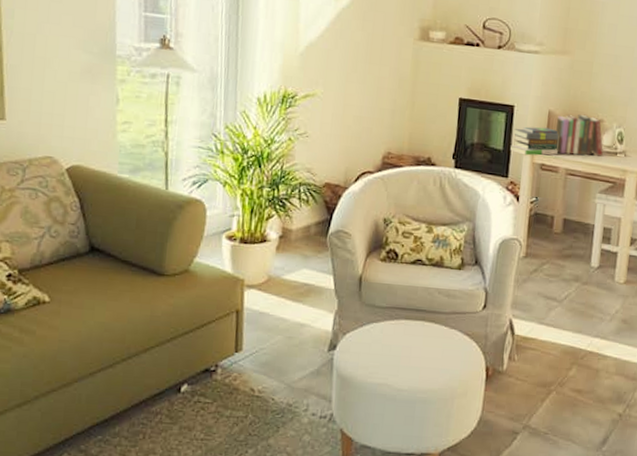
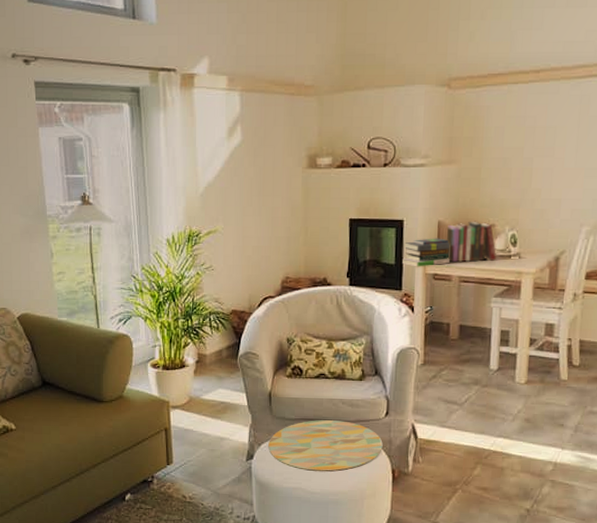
decorative tray: none [354,309,479,367] -> present [268,420,383,471]

